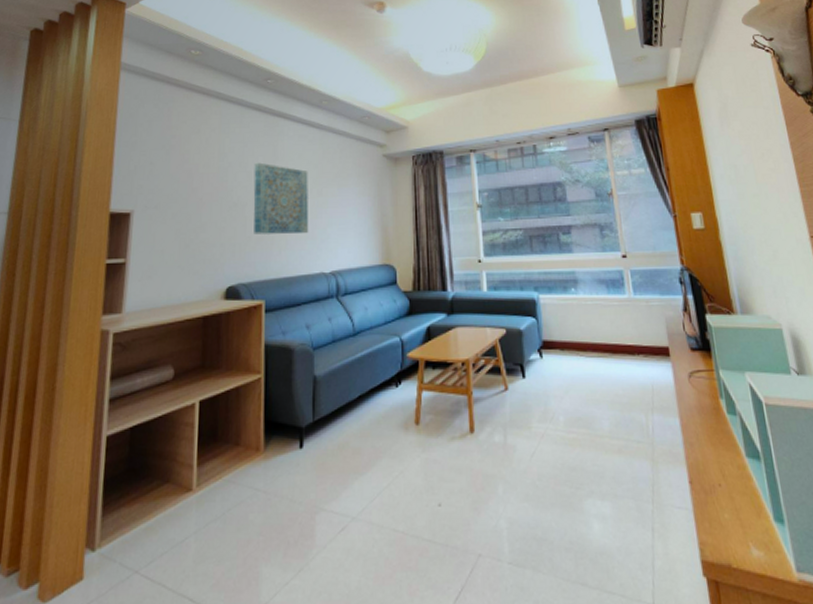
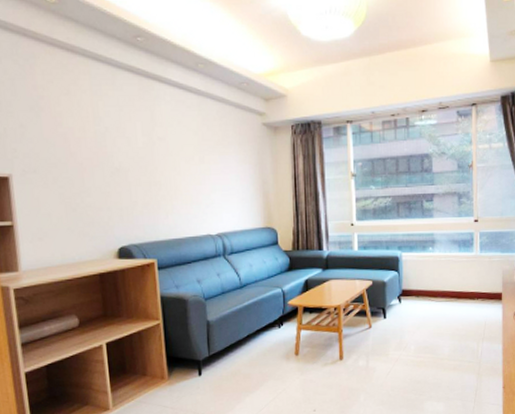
wall art: present [253,162,308,235] -> none [132,128,193,199]

